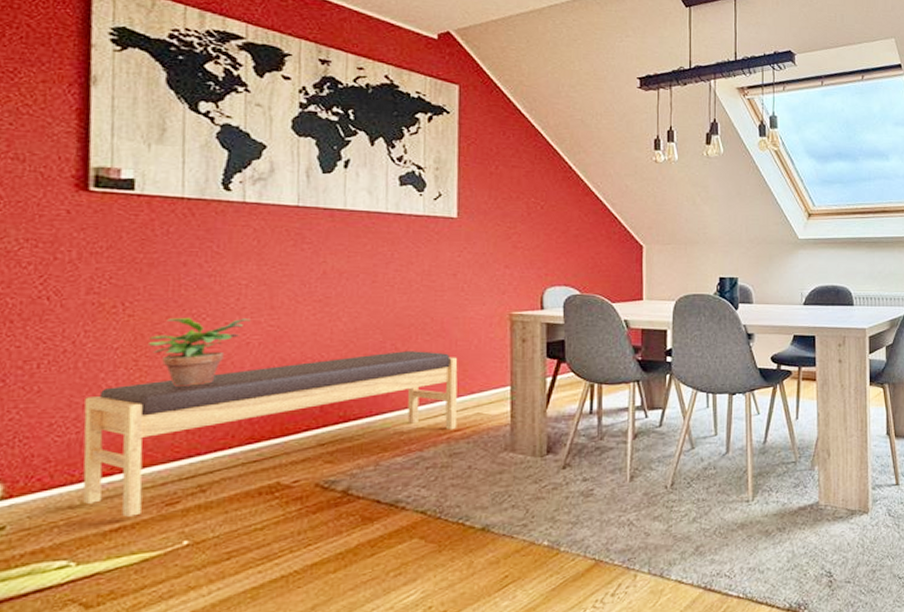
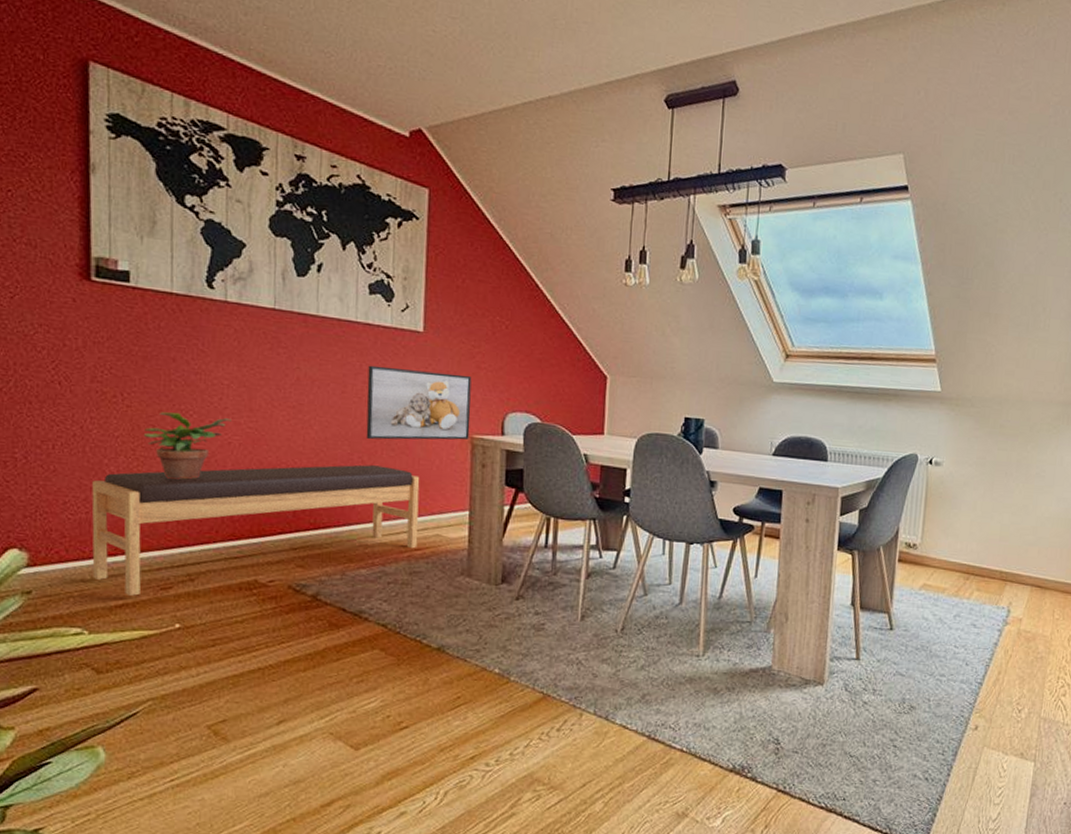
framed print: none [399,253,509,326] -> present [366,365,472,440]

